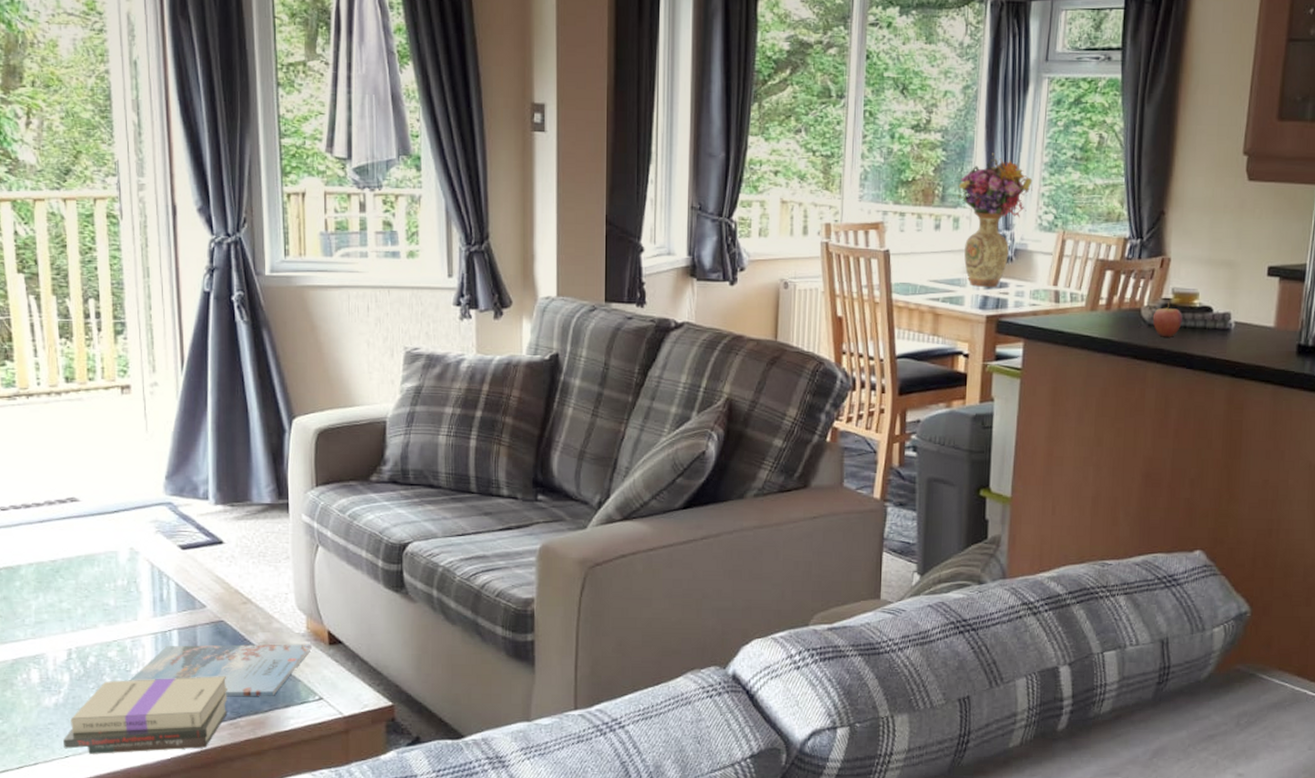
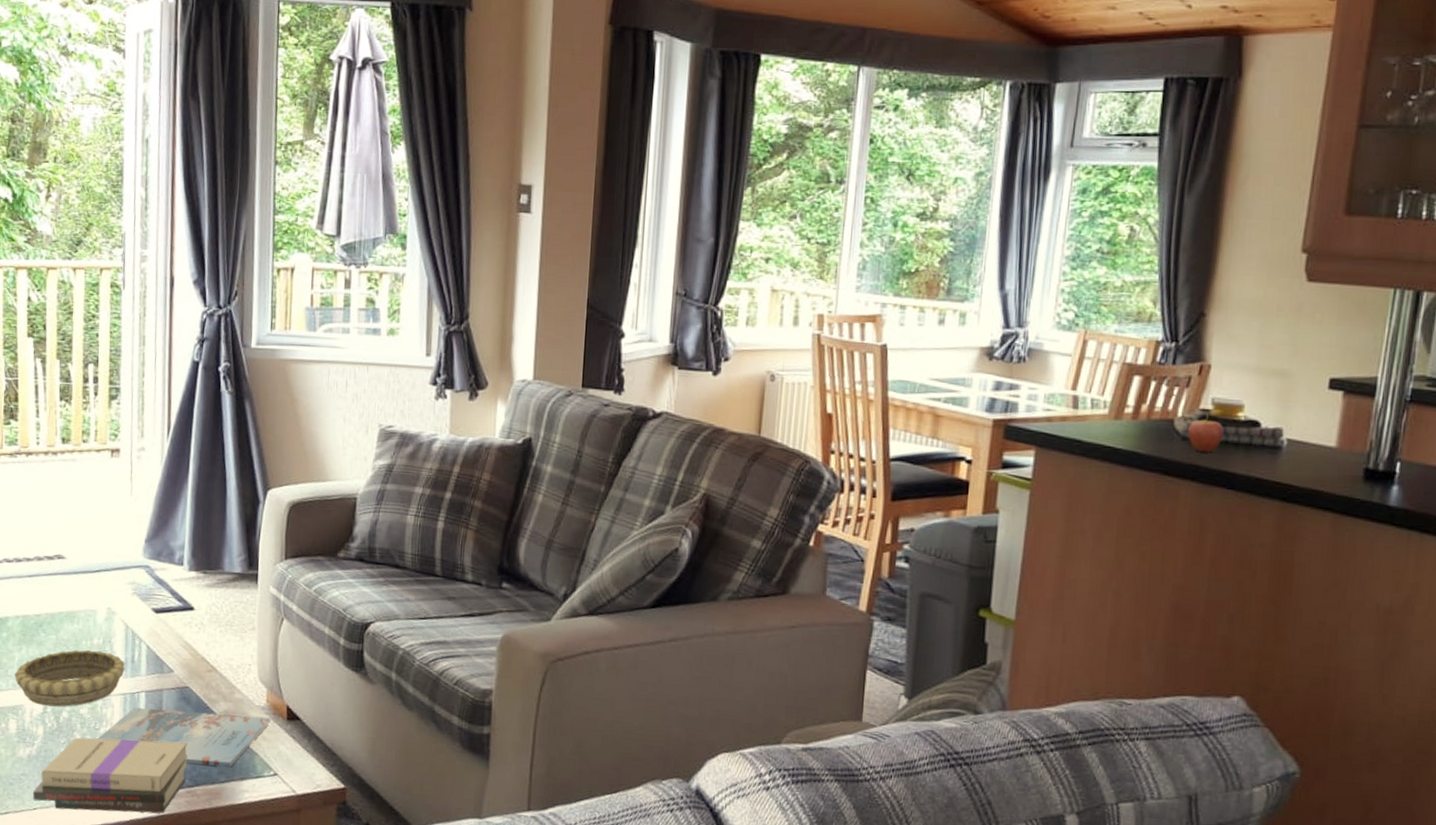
decorative bowl: none [32,592,154,652] -> present [14,650,125,707]
flower arrangement: present [956,153,1033,288] -> none [964,244,1051,390]

